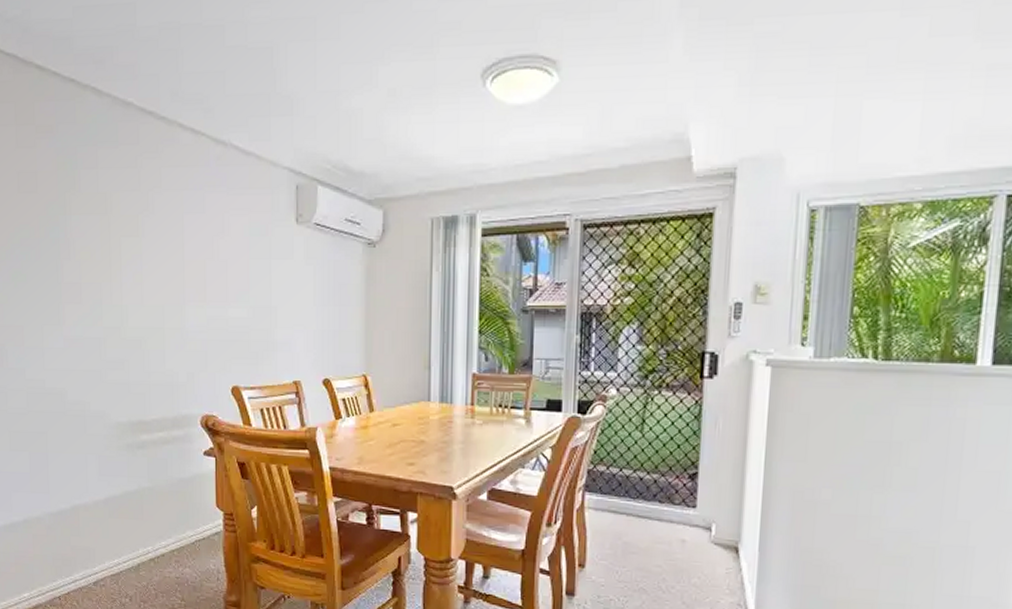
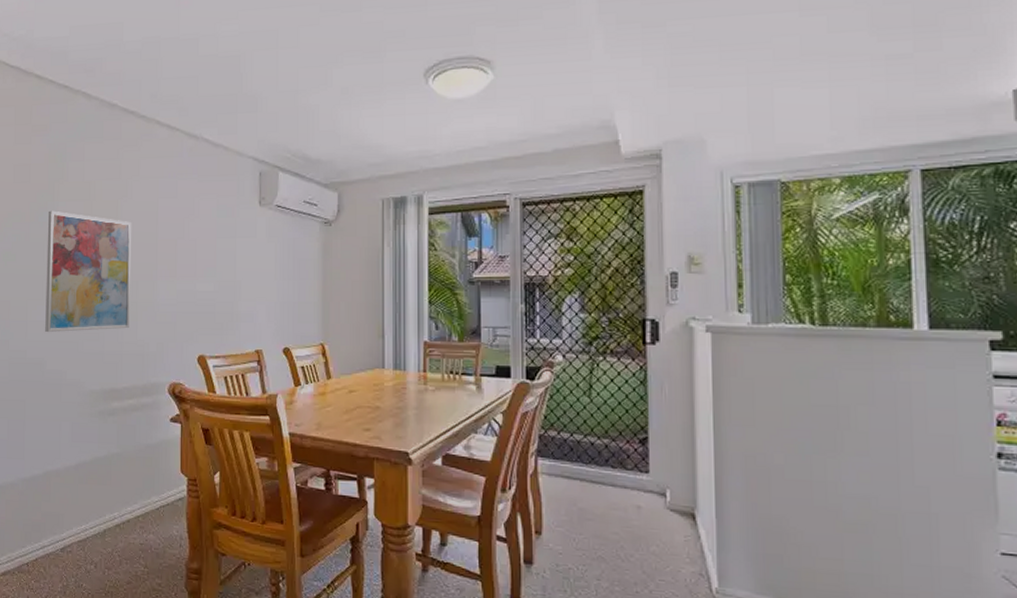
wall art: none [60,225,156,361] -> present [45,210,132,333]

